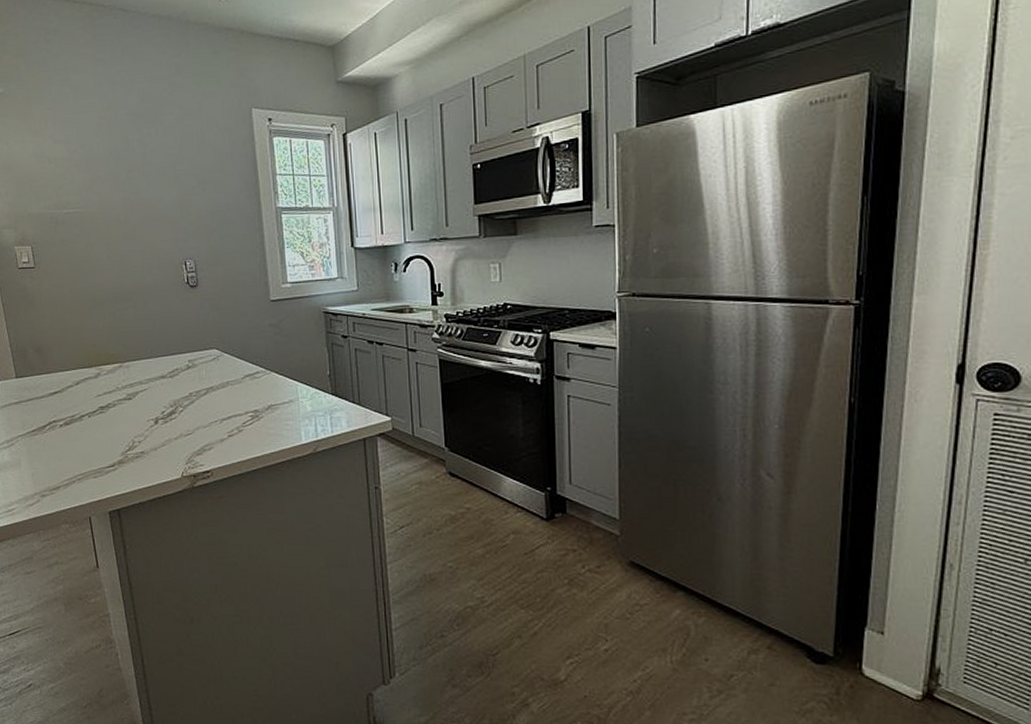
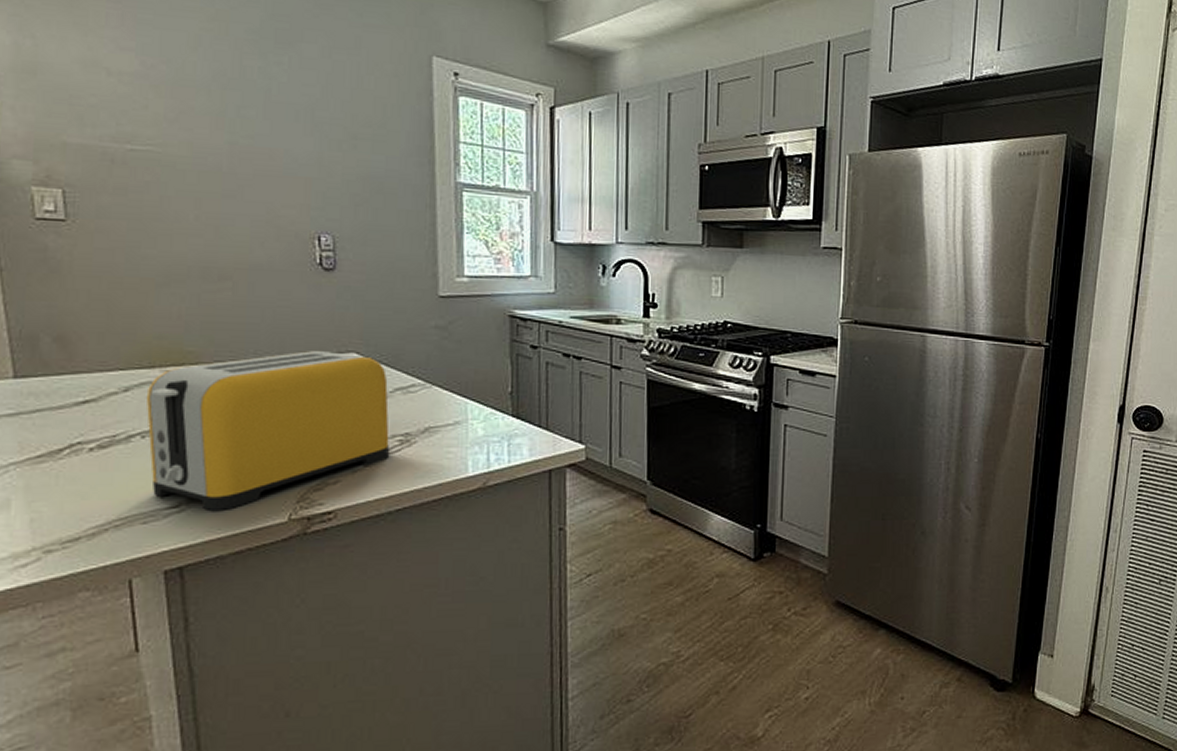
toaster: none [89,348,246,469] -> present [145,350,390,510]

